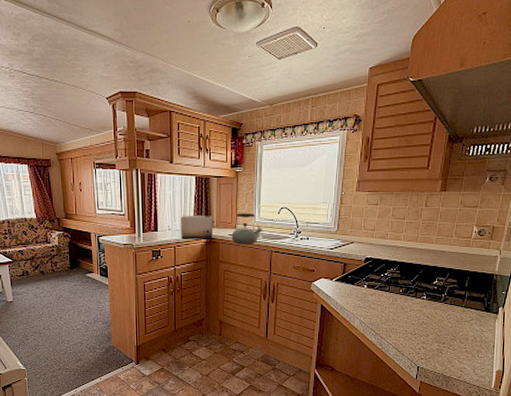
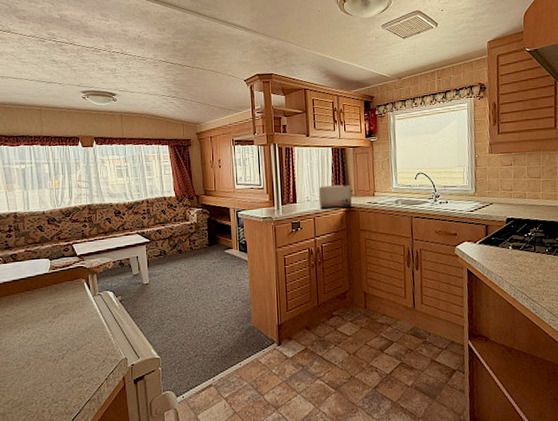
kettle: present [231,213,263,245] -> none [370,180,402,212]

